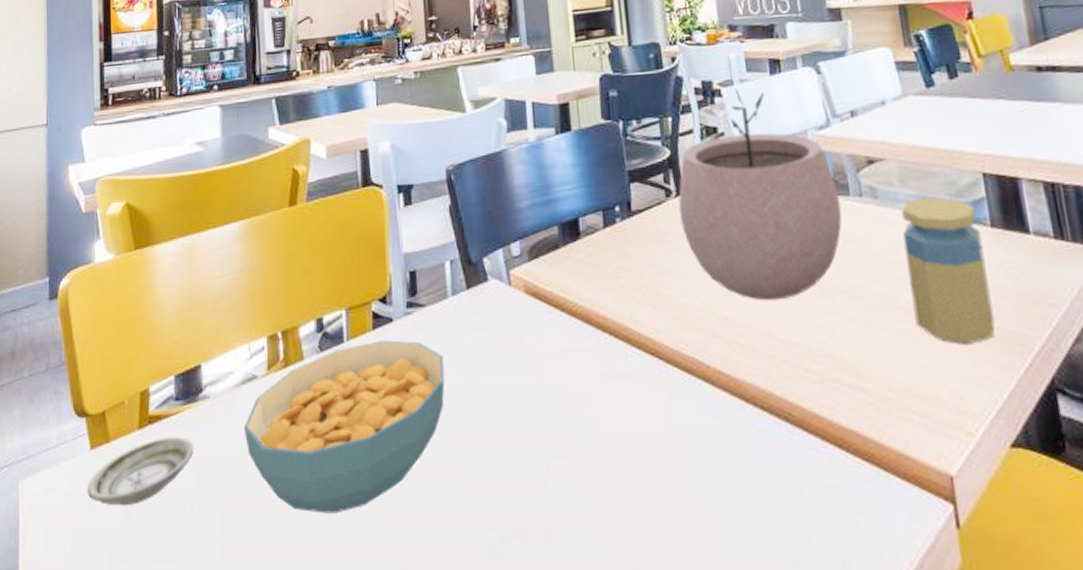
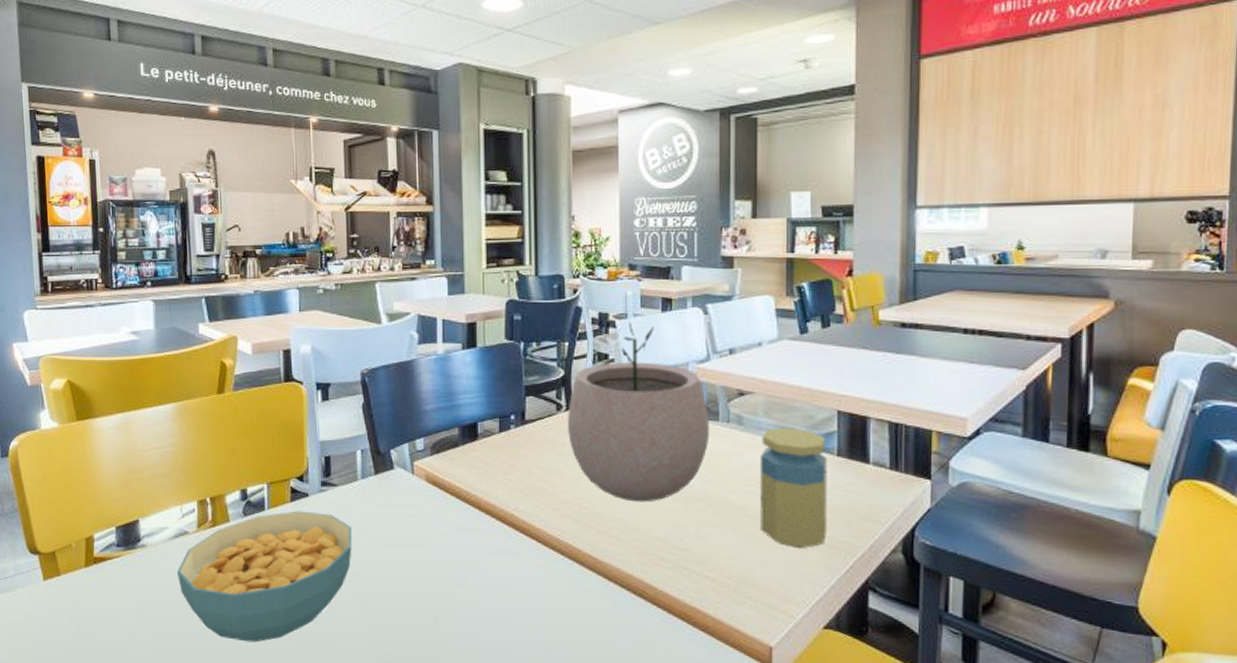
saucer: present [88,437,194,506] -> none [42,575,134,626]

